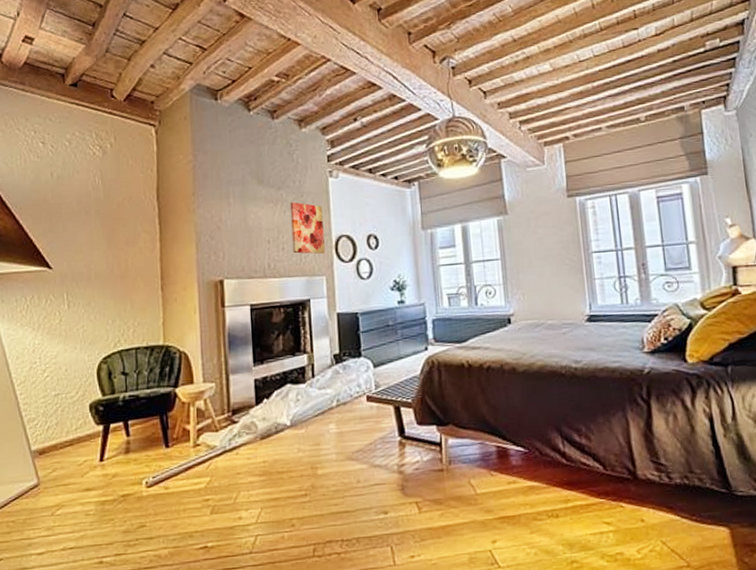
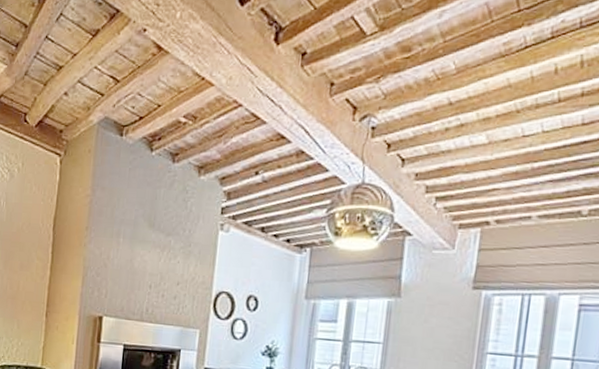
wall art: present [290,202,325,254] -> none [172,250,208,308]

